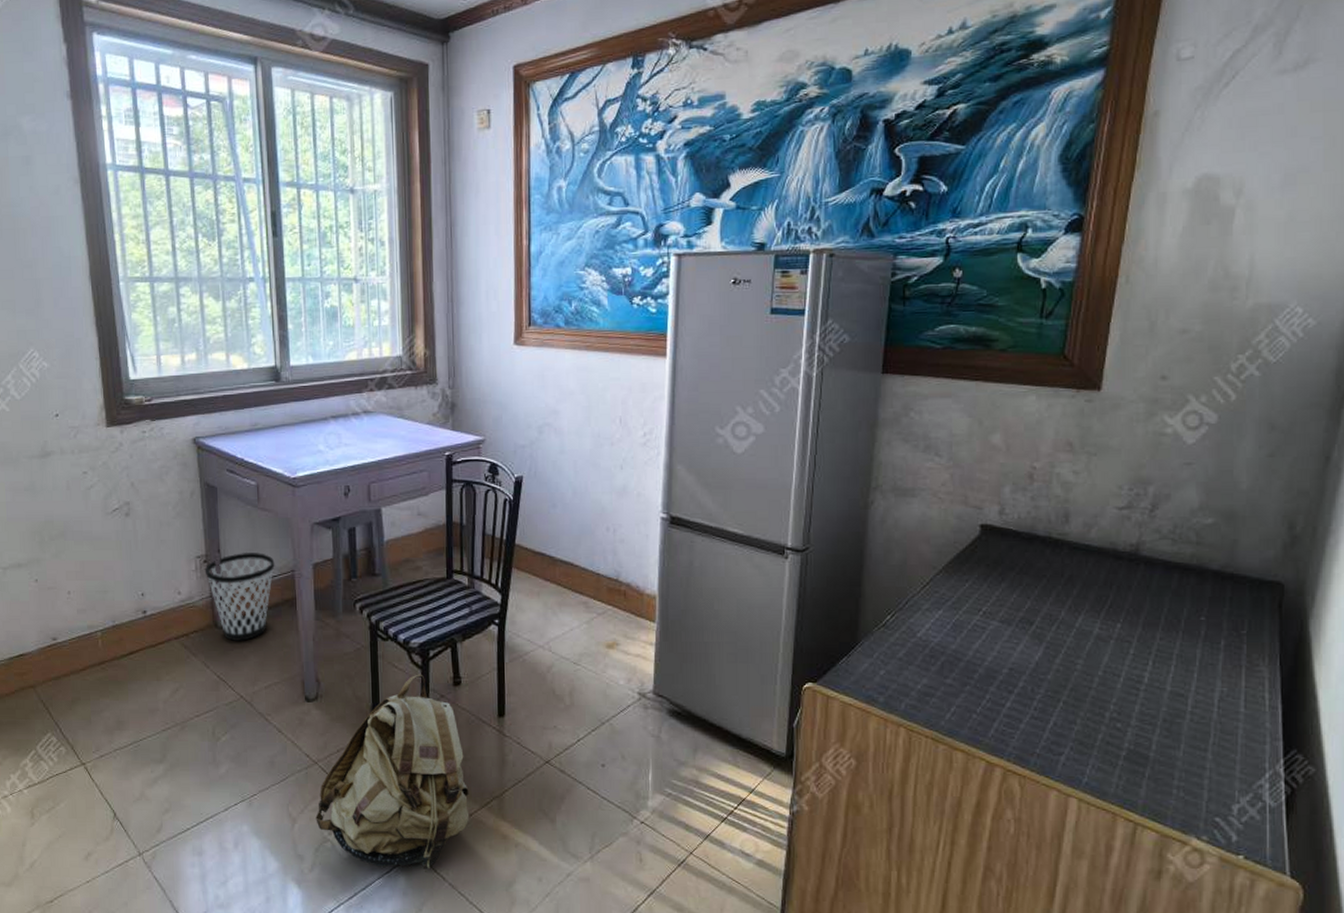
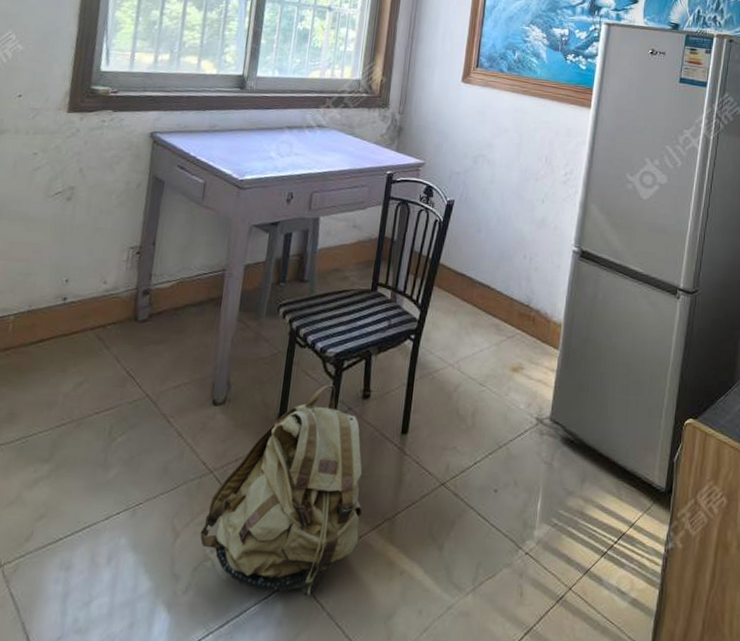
wastebasket: present [204,551,275,642] -> none [135,247,208,338]

